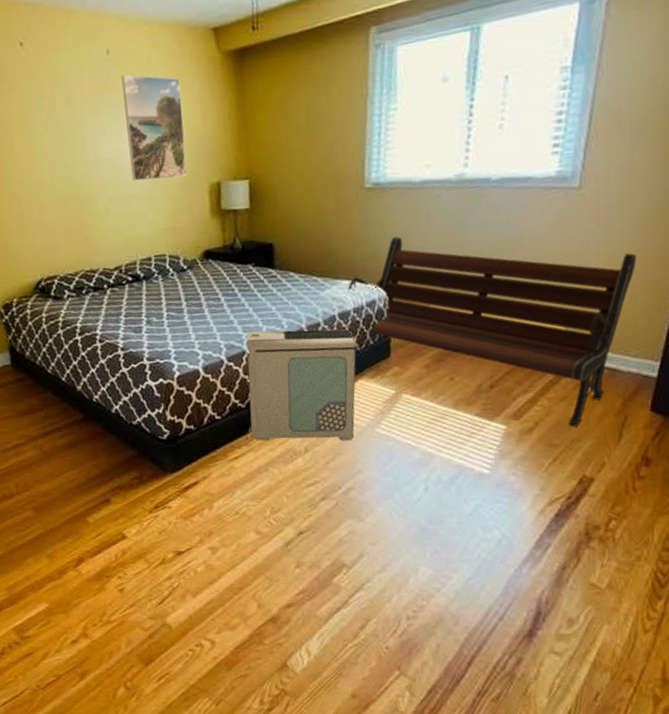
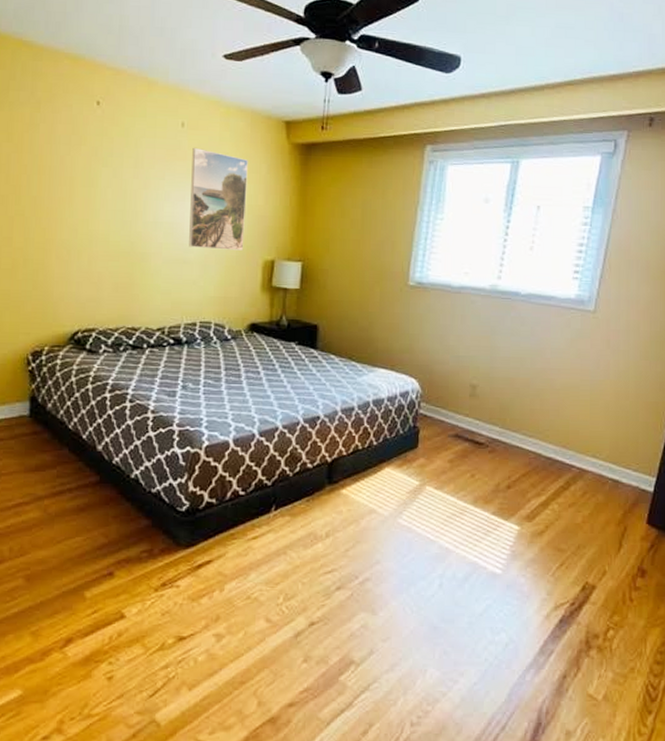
air purifier: present [246,329,356,441] -> none [273,408,386,529]
bench: present [345,236,637,427] -> none [378,334,639,534]

